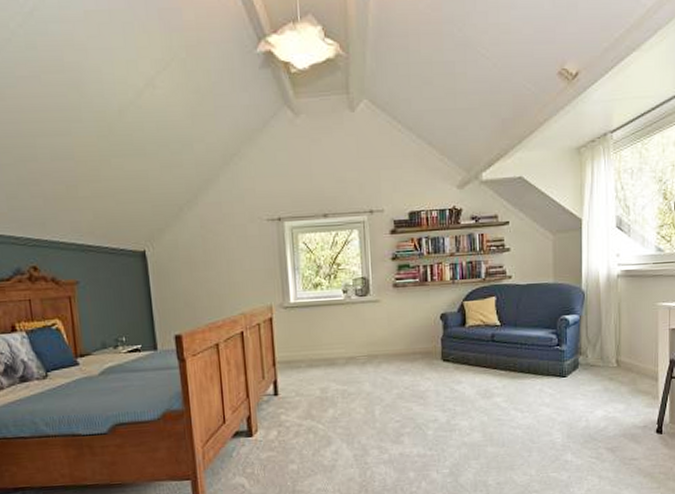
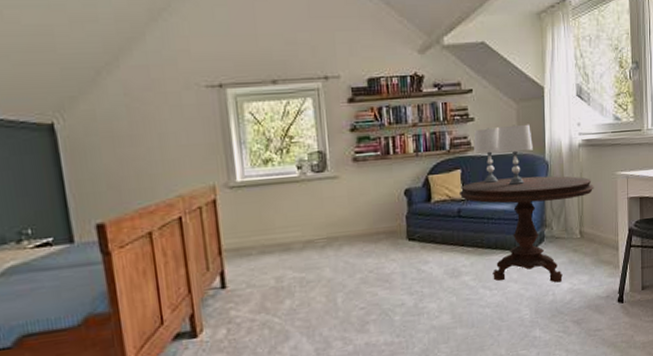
side table: none [493,305,633,409] -> present [458,176,594,283]
table lamp: none [508,254,569,314] -> present [473,124,533,186]

